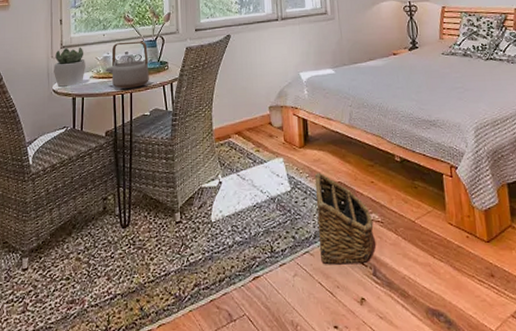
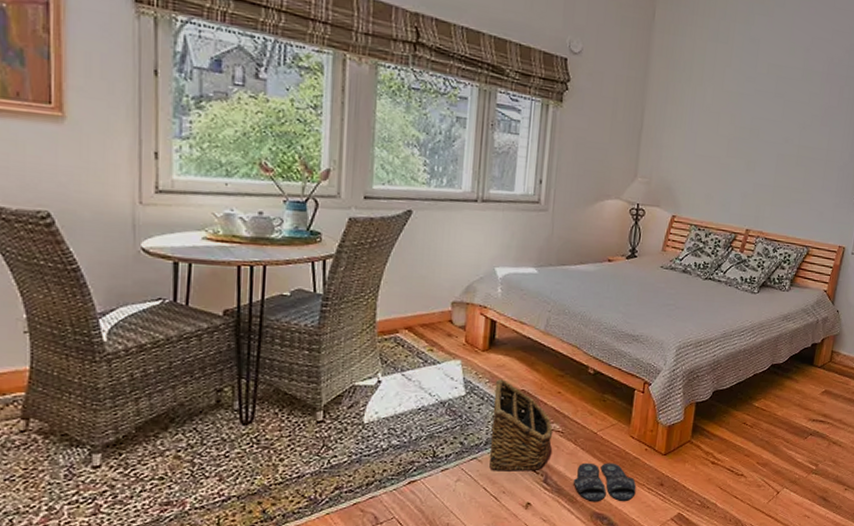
succulent plant: present [54,46,85,87] -> none [143,194,196,247]
teapot: present [106,41,149,89] -> none [227,197,294,260]
slippers: none [401,252,467,296] -> present [573,463,637,501]

